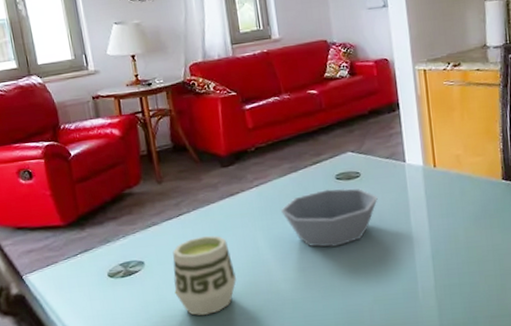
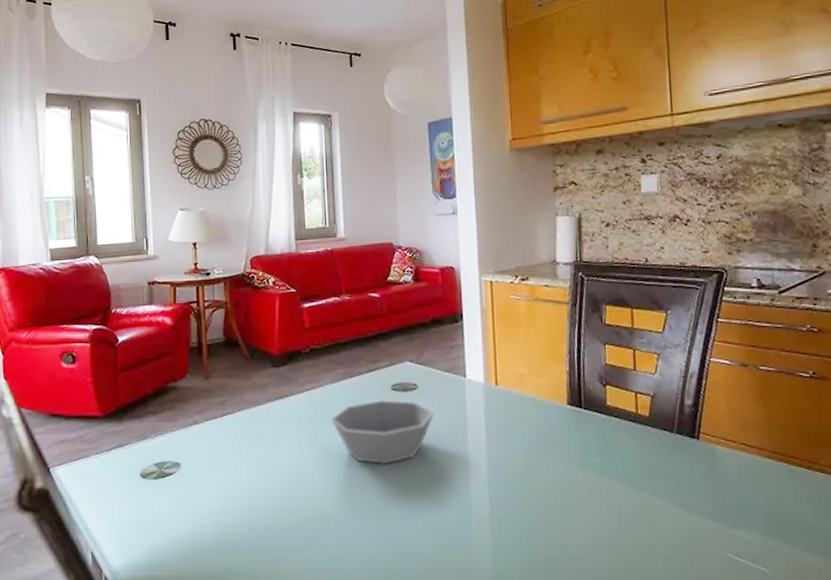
cup: present [172,235,236,316] -> none [209,440,276,530]

